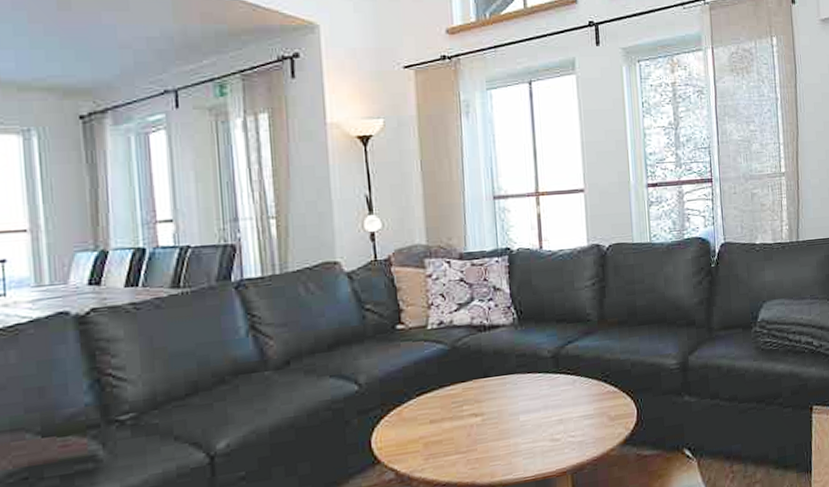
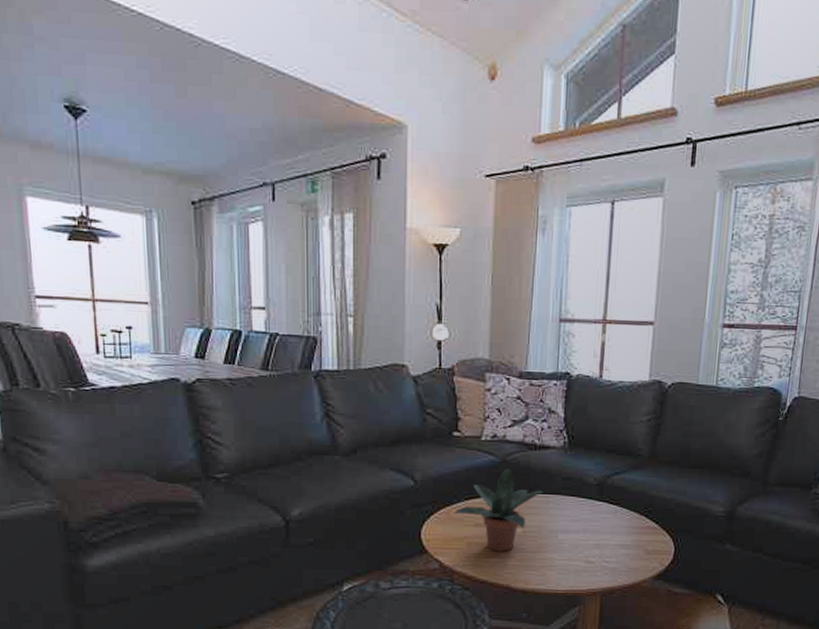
potted plant: none [405,353,499,447] -> present [453,467,544,552]

